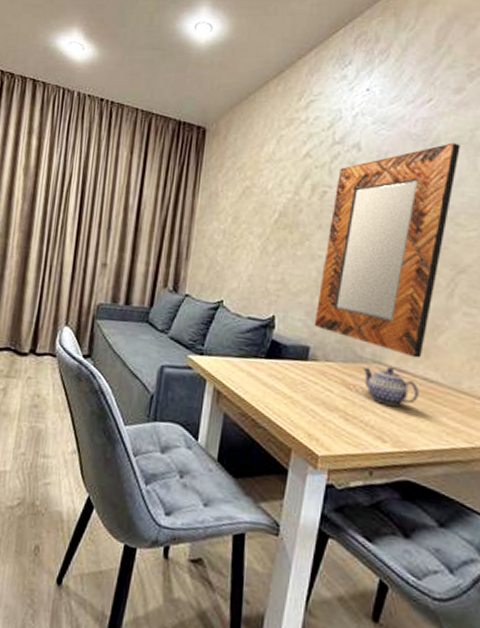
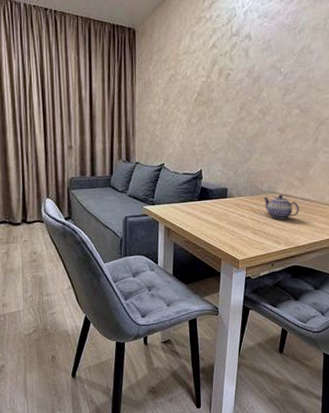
home mirror: present [314,142,460,358] -> none [229,29,318,186]

